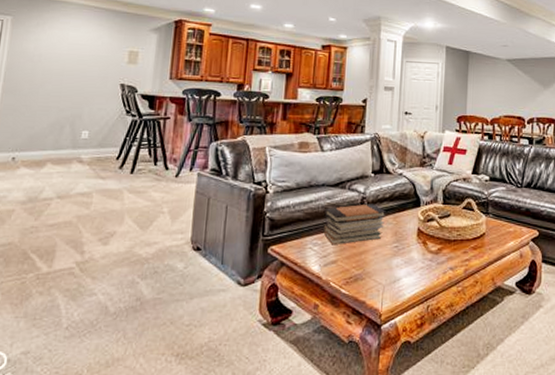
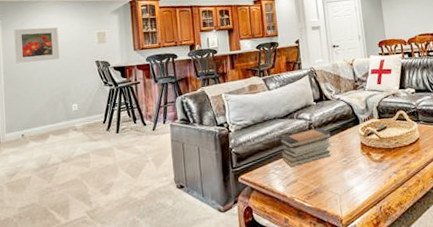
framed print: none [21,30,81,75] -> present [14,27,60,64]

